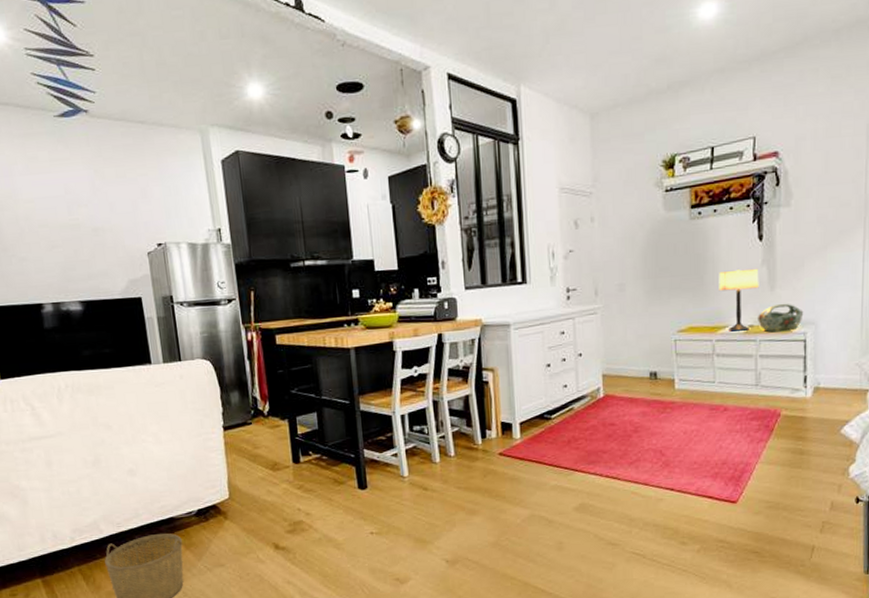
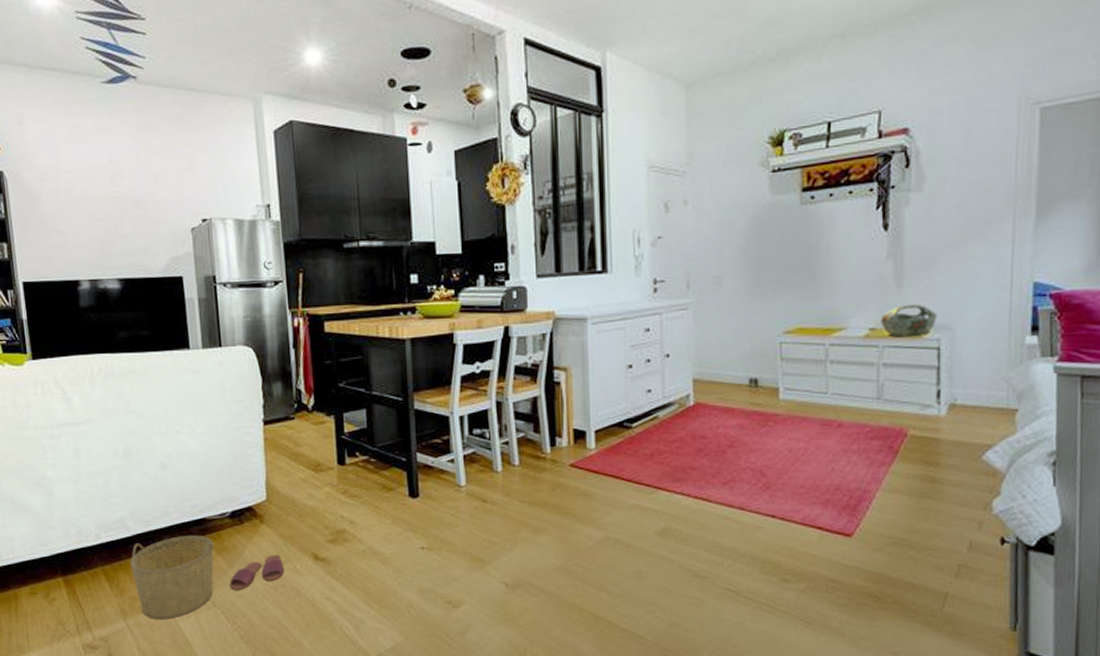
slippers: none [198,546,249,580] -> present [230,554,285,590]
table lamp: present [719,268,759,332] -> none [834,262,883,335]

